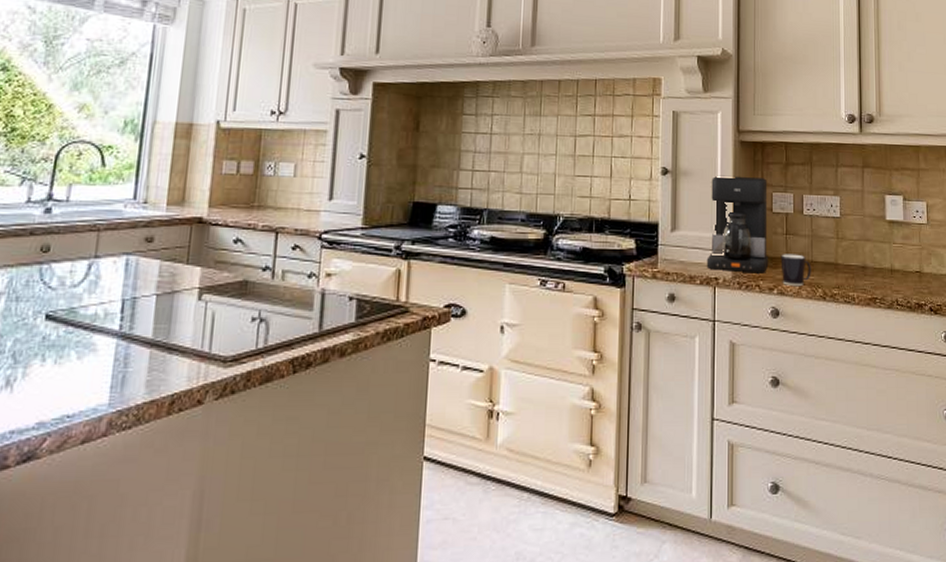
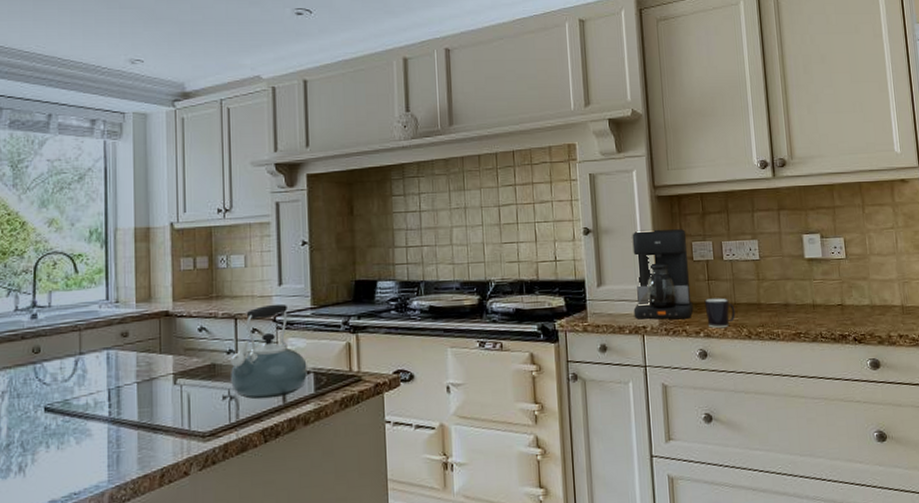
kettle: none [263,220,350,324] -> present [230,304,307,400]

